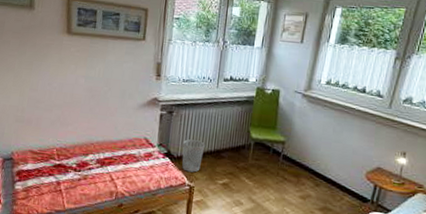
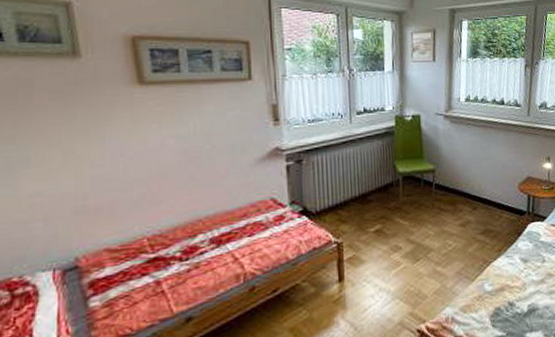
wastebasket: present [182,139,206,173] -> none [320,187,348,227]

